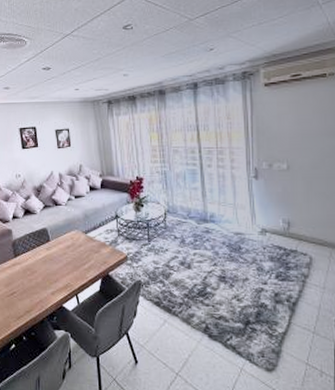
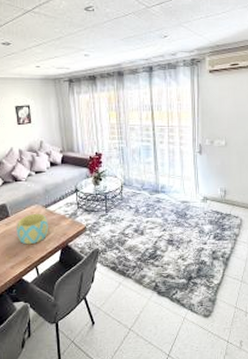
bowl: none [57,239,88,271] -> present [17,213,48,245]

